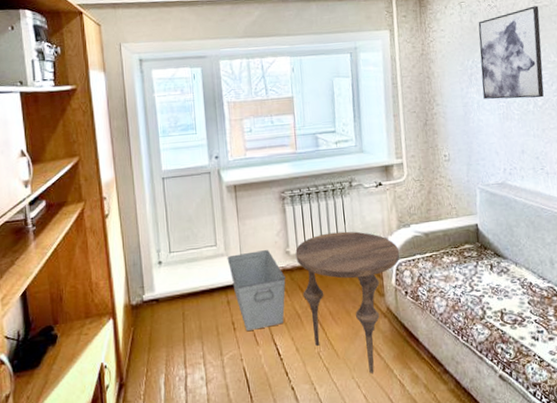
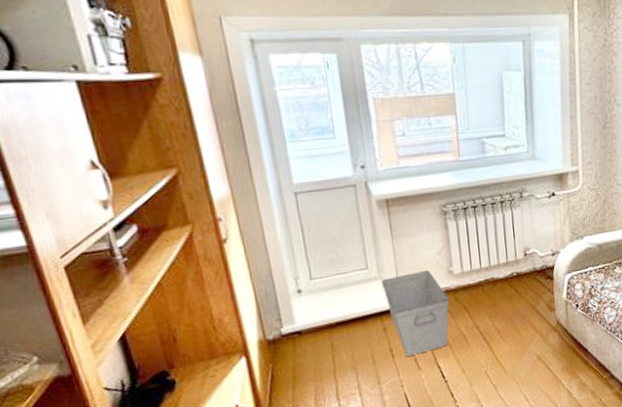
side table: present [295,231,400,373] -> none [460,246,572,386]

